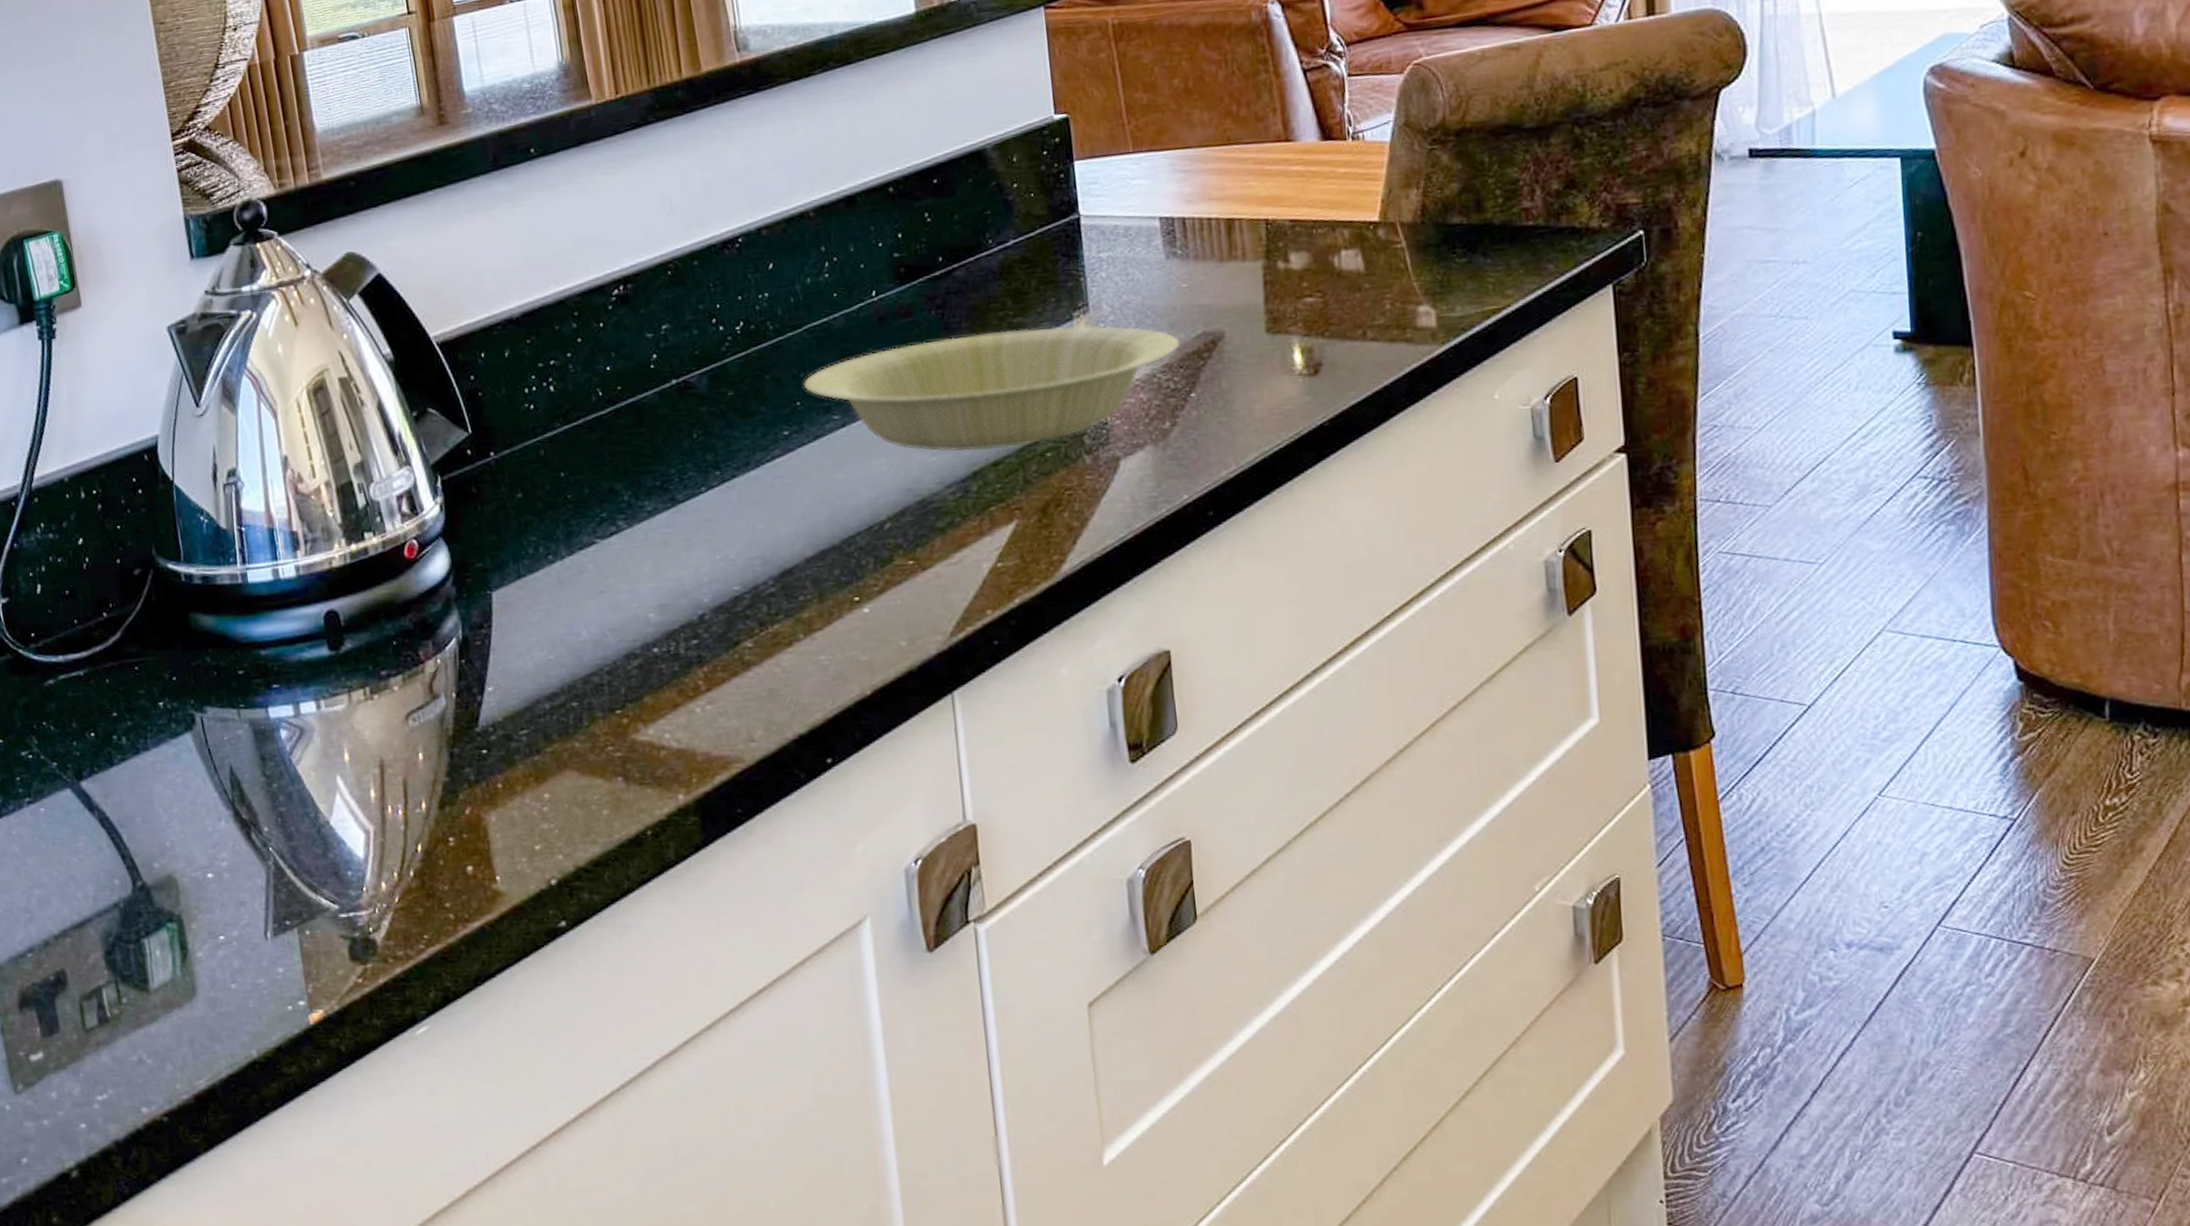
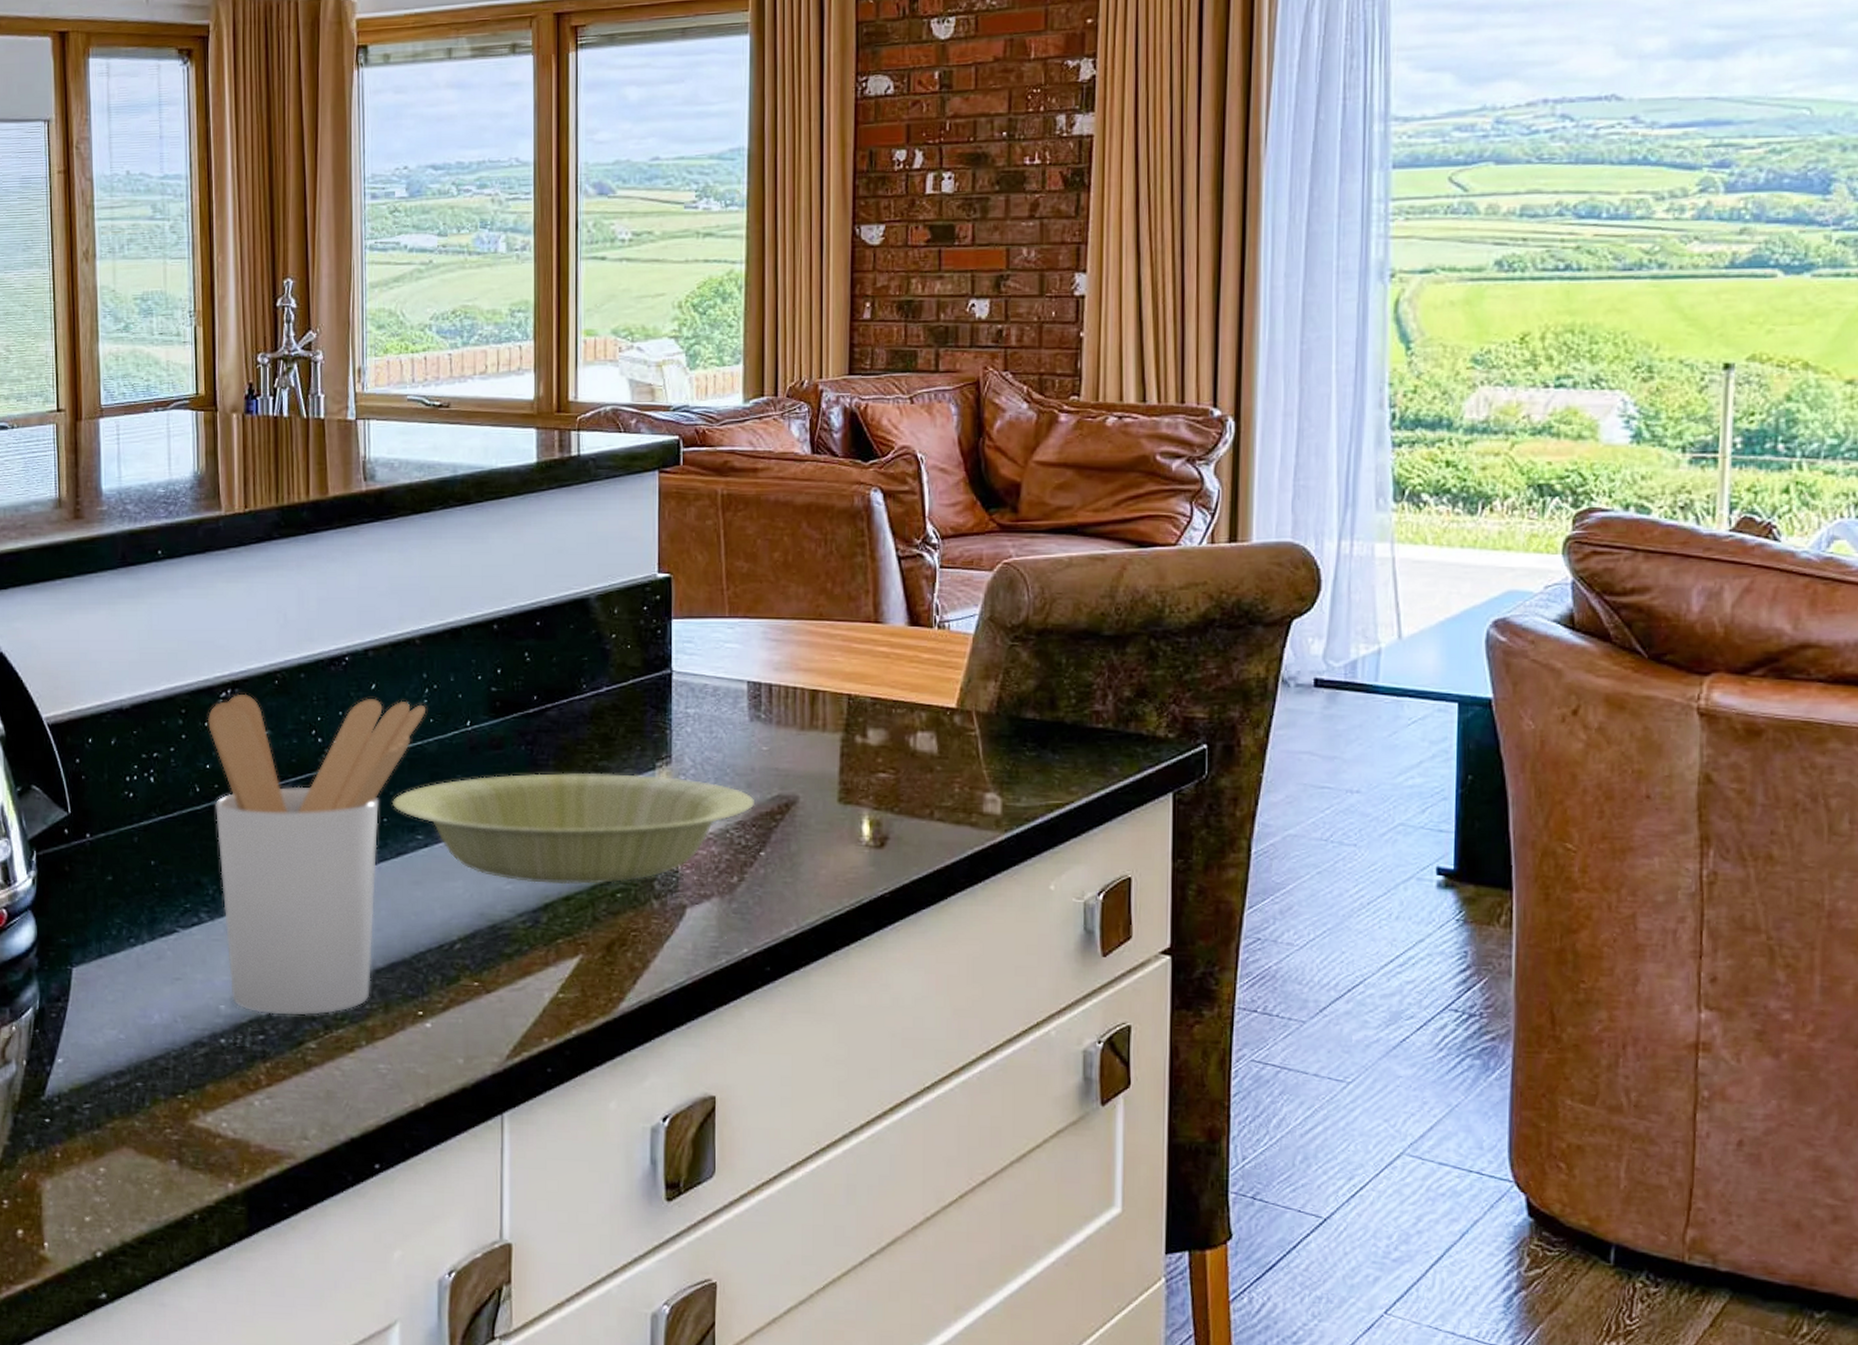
utensil holder: none [601,277,829,618] -> present [207,693,426,1016]

